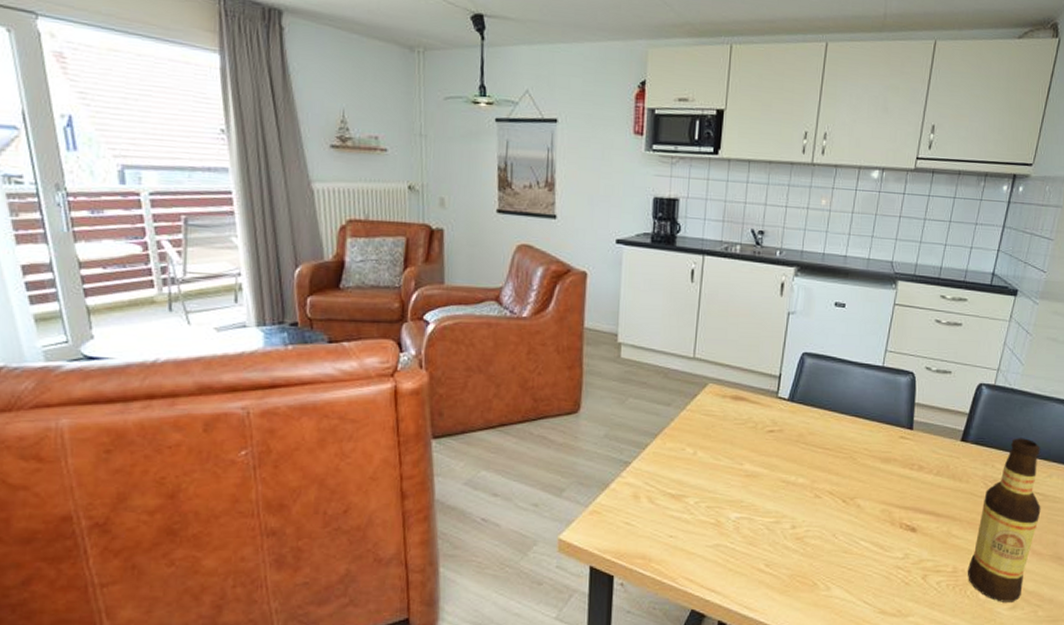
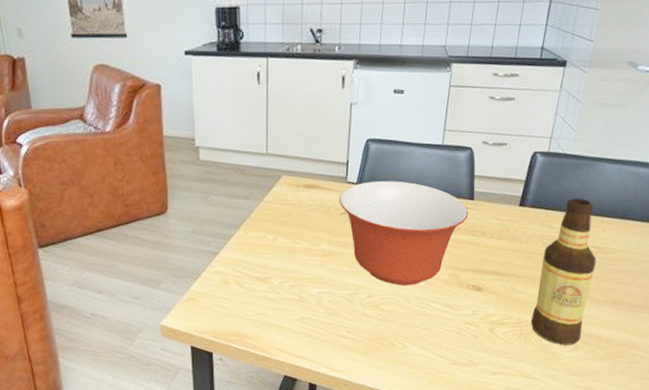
mixing bowl: none [768,398,906,519] -> present [339,180,468,286]

